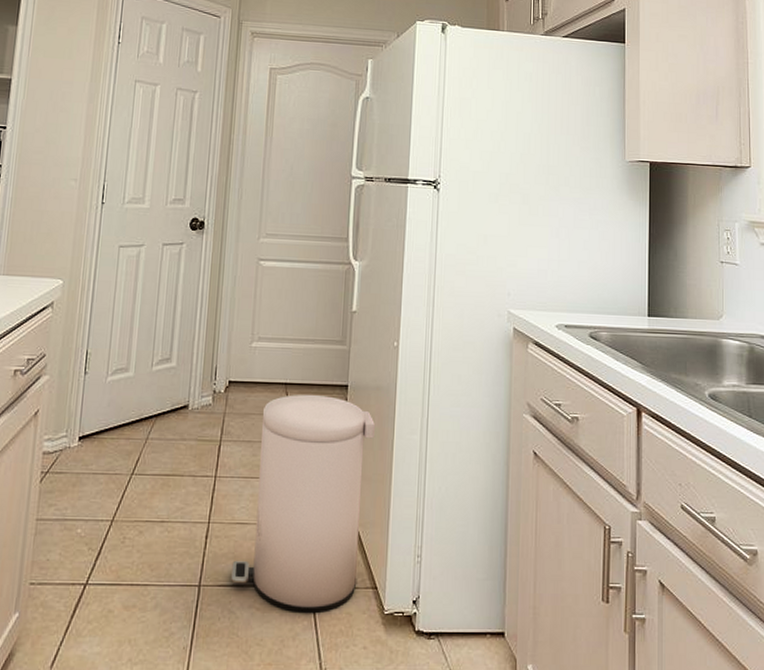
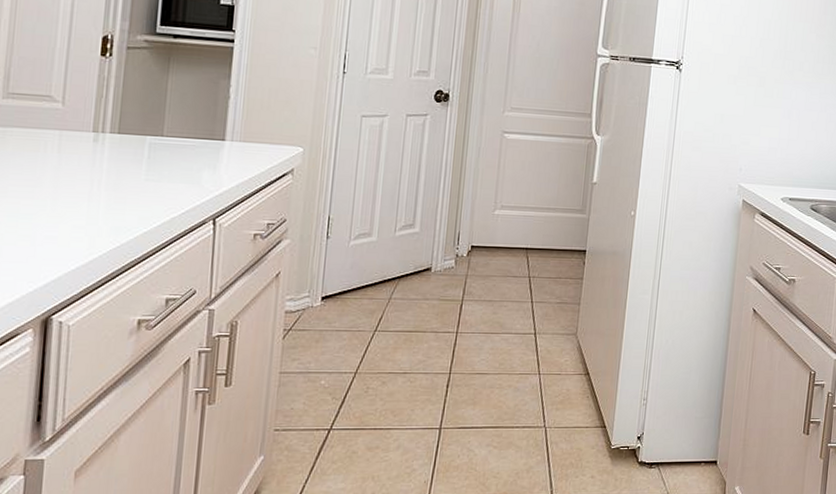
pedal bin: present [231,394,376,613] -> none [470,258,611,449]

